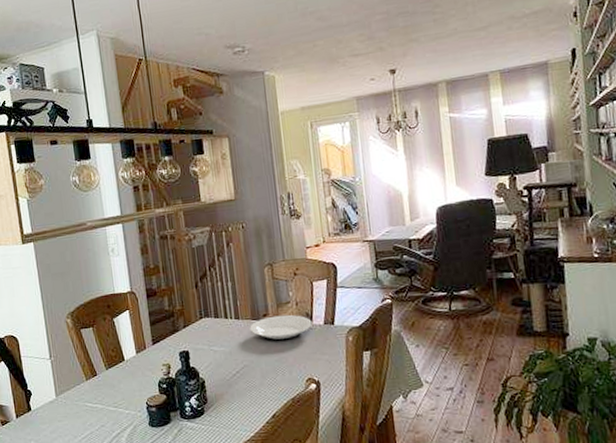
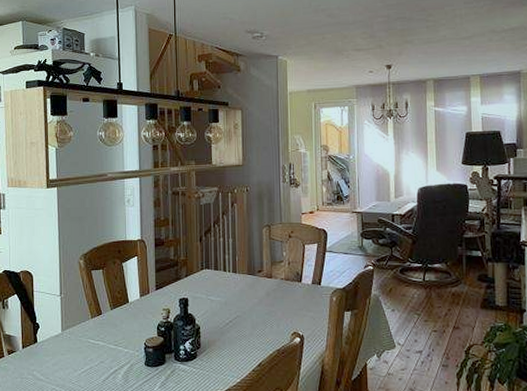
plate: present [250,314,312,342] -> none [245,272,301,297]

